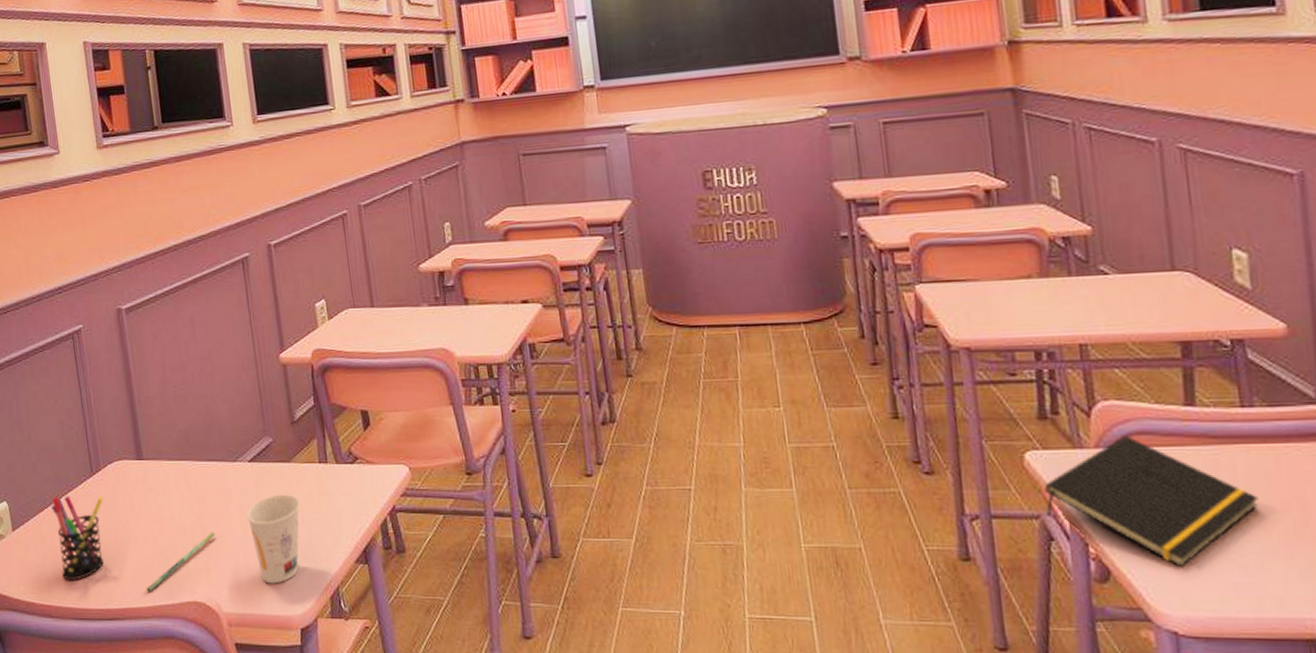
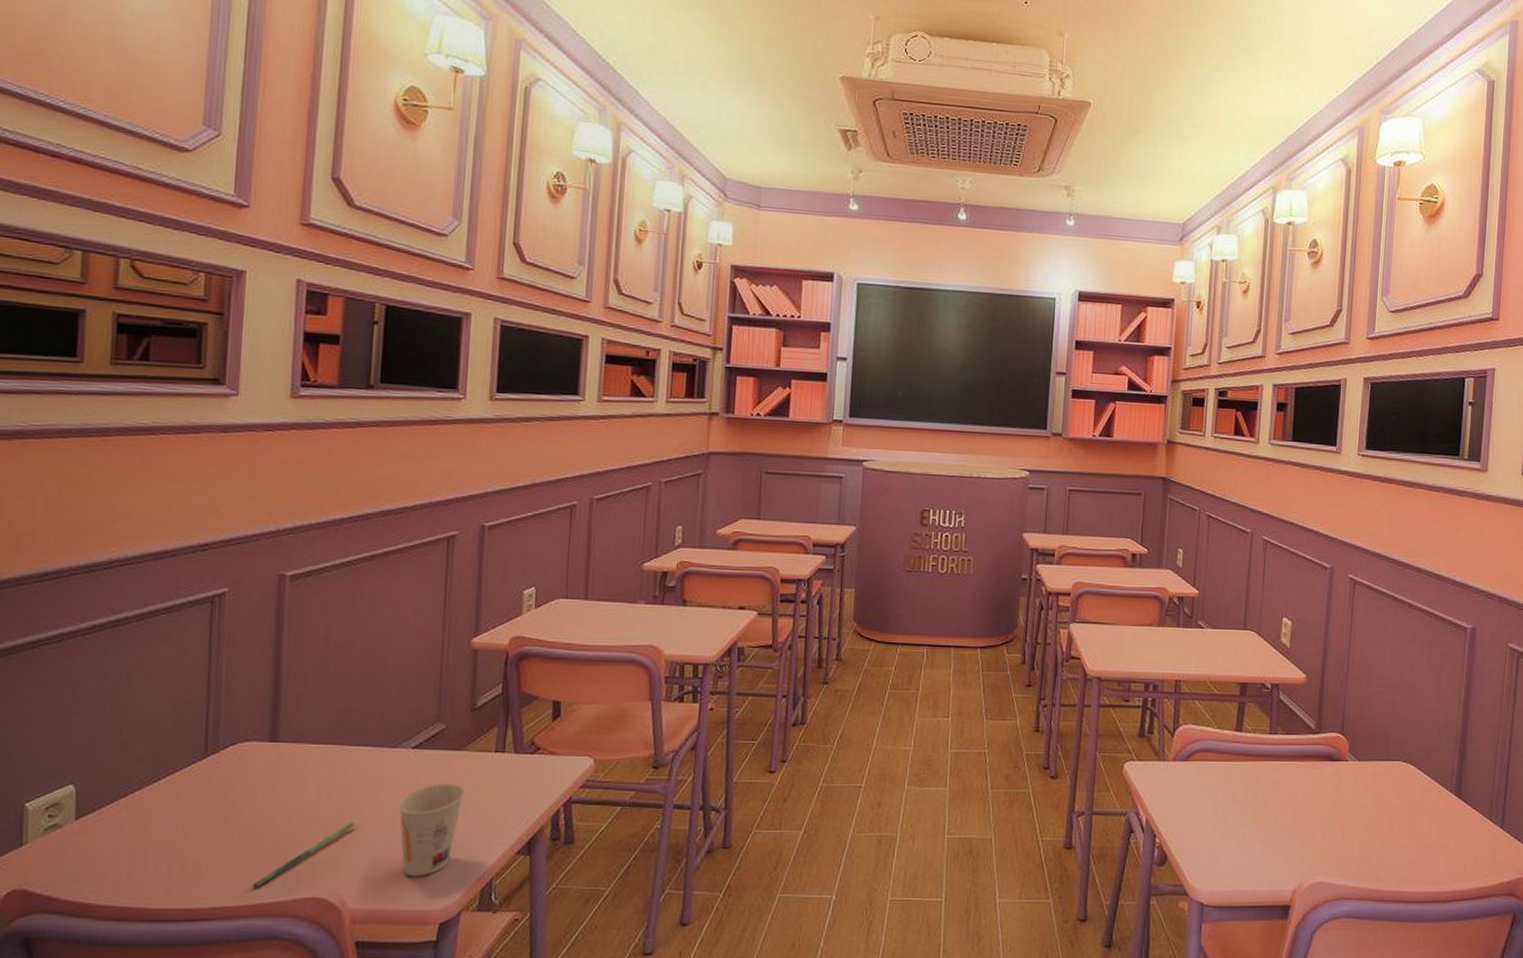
pen holder: present [51,496,104,580] -> none [138,779,216,877]
notepad: present [1044,436,1259,568] -> none [1132,752,1270,854]

